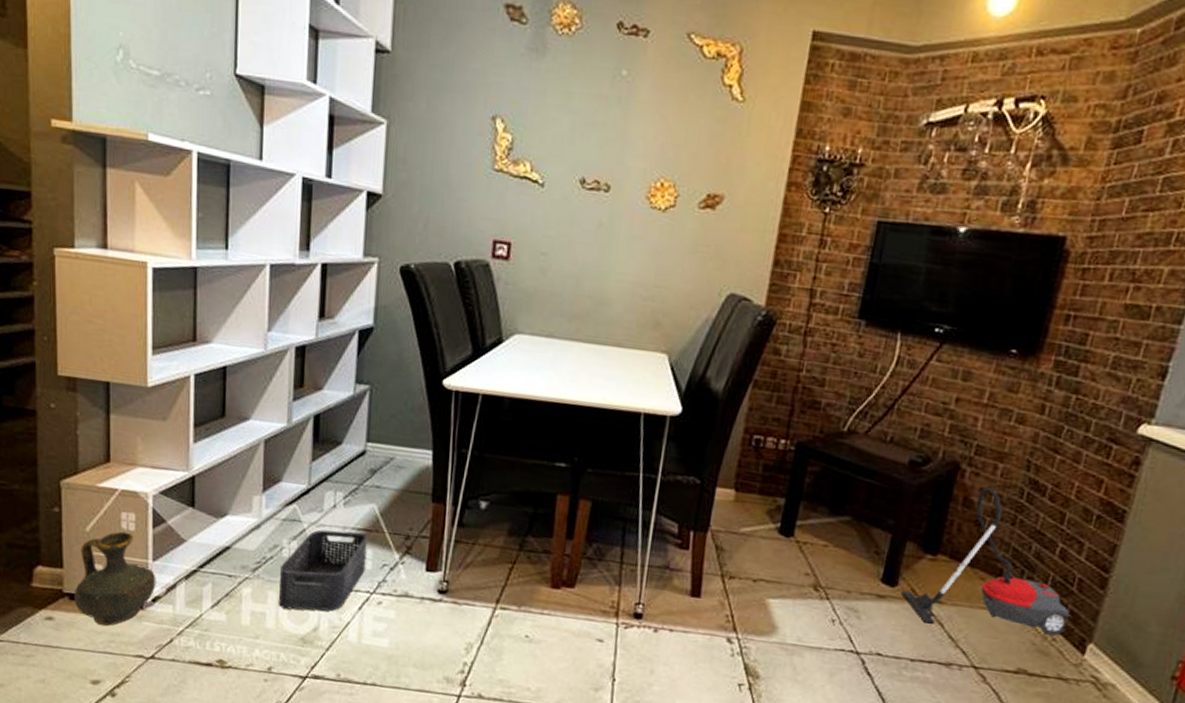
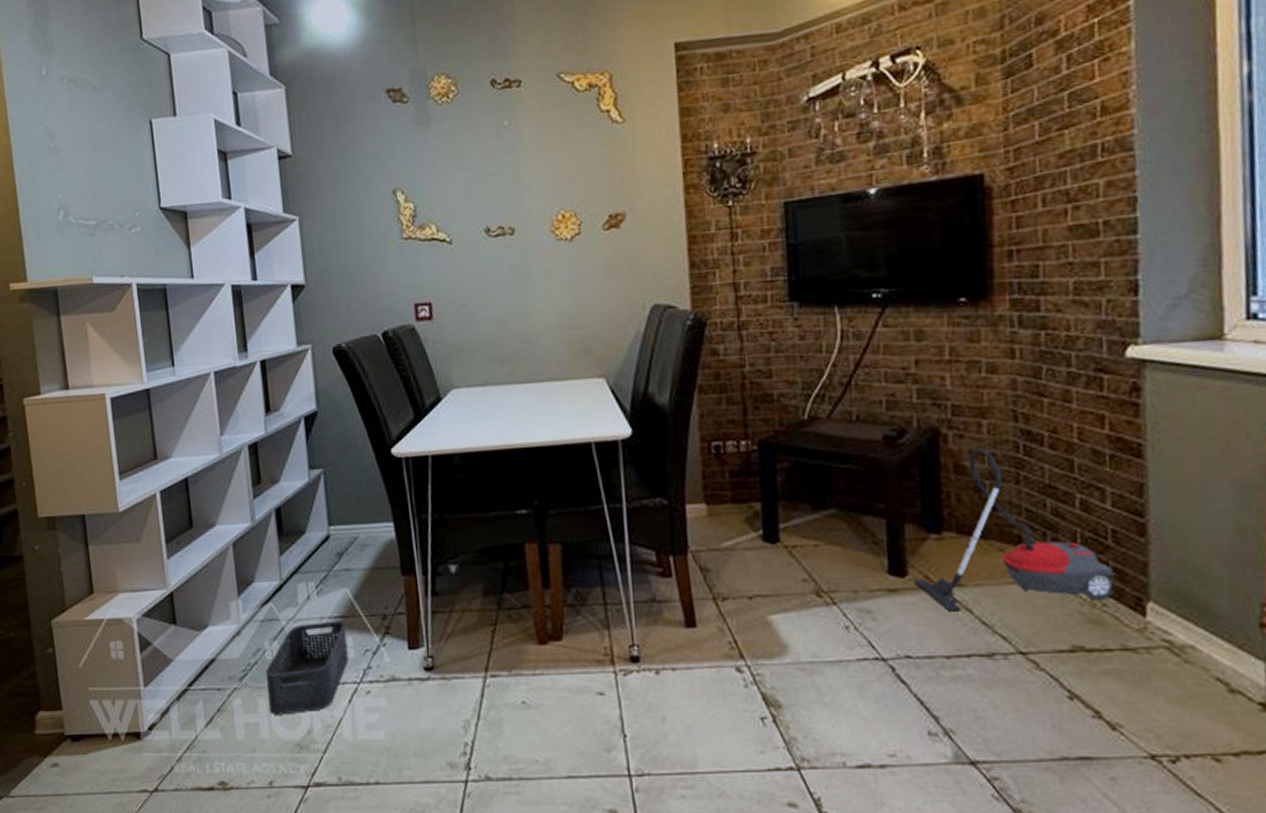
ceramic jug: present [73,531,156,626] -> none [75,661,151,763]

